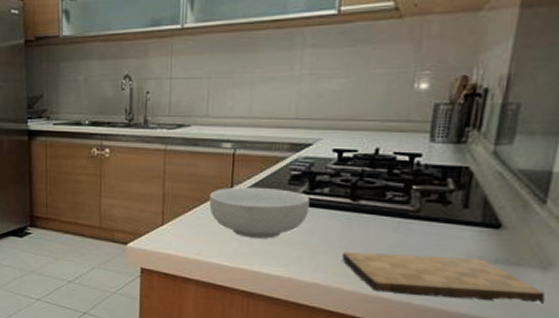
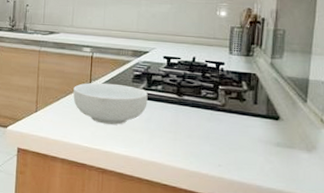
cutting board: present [341,252,546,304] -> none [172,136,312,178]

